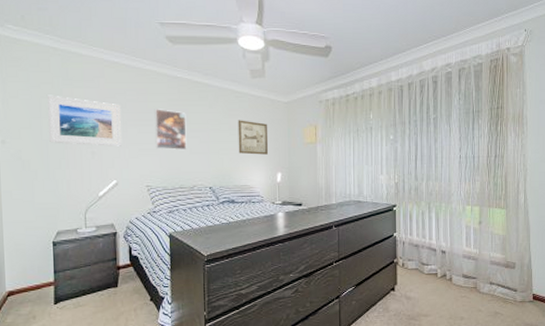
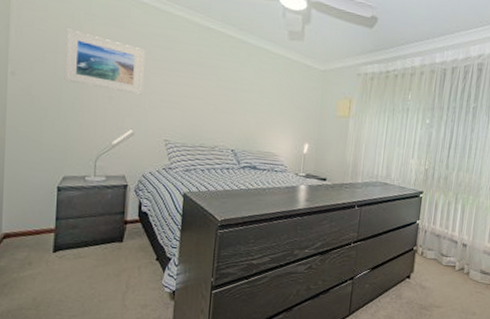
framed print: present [154,109,187,151] -> none [178,59,215,107]
wall art: present [238,120,268,155] -> none [266,82,300,123]

